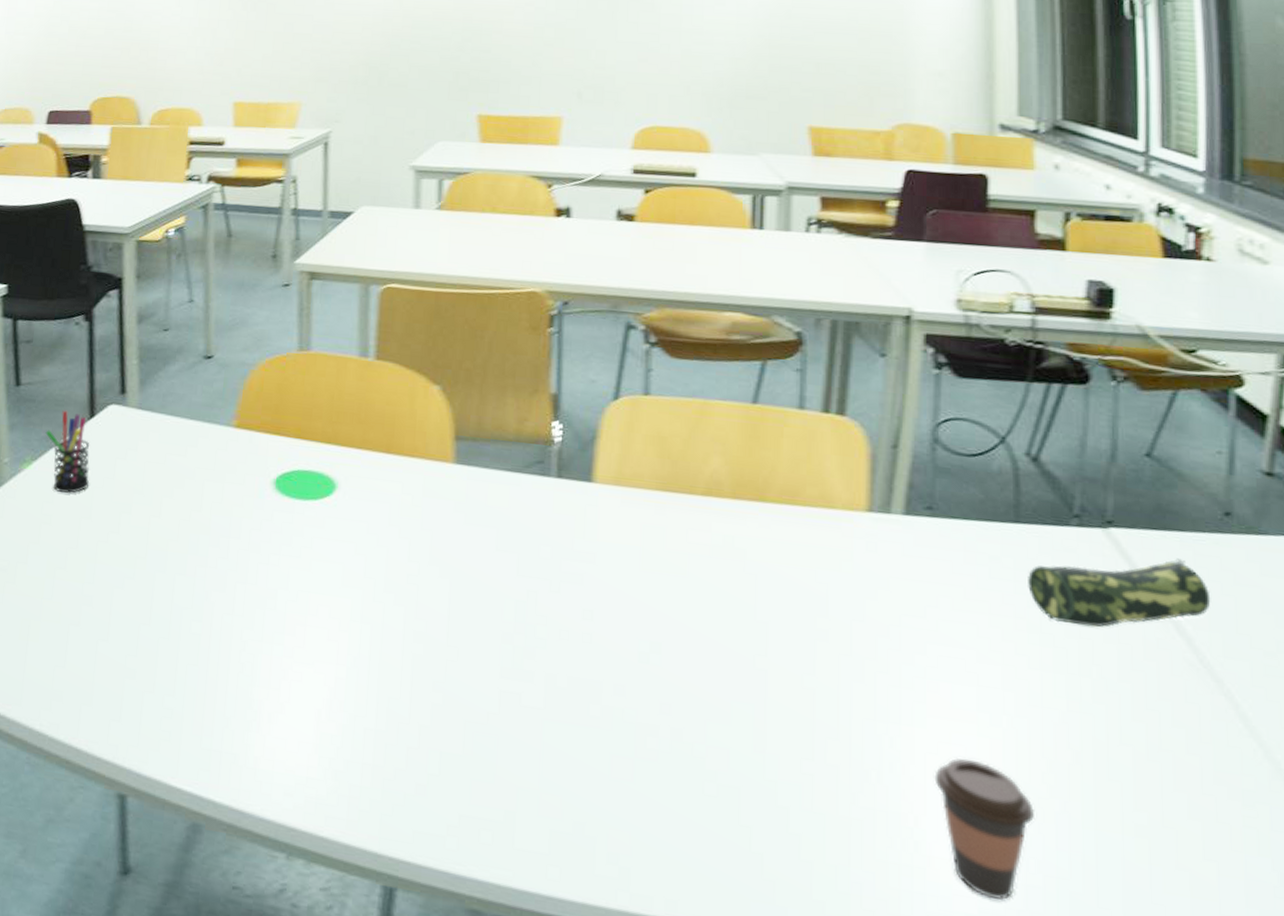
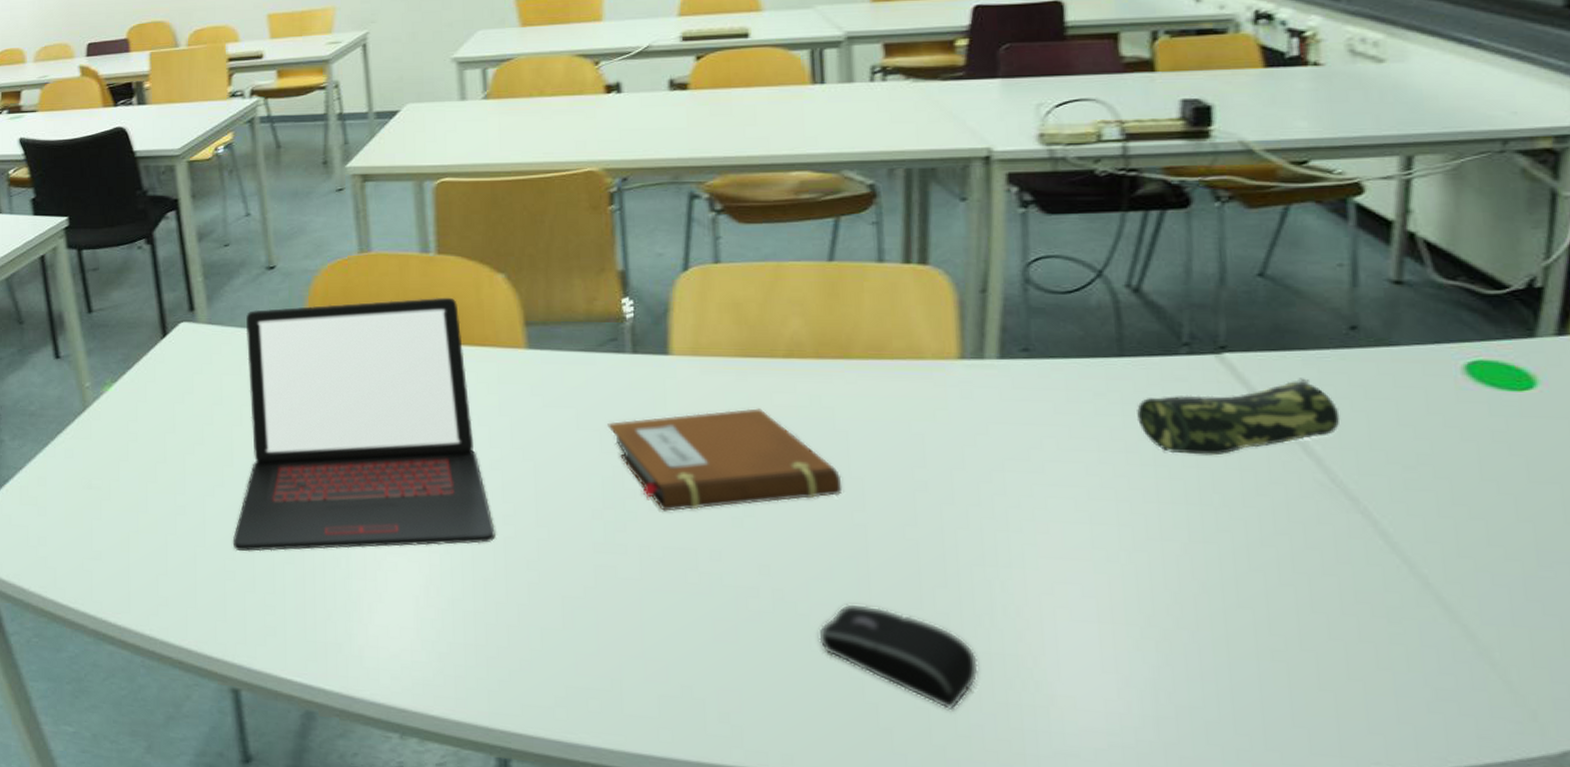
pen holder: present [45,410,90,493] -> none [122,332,170,410]
laptop: none [137,398,405,660] -> present [232,297,495,552]
notebook: none [526,543,747,642] -> present [607,408,843,511]
computer mouse: none [712,748,862,867] -> present [818,603,979,711]
coffee cup: present [934,757,1036,901] -> none [1051,596,1163,734]

